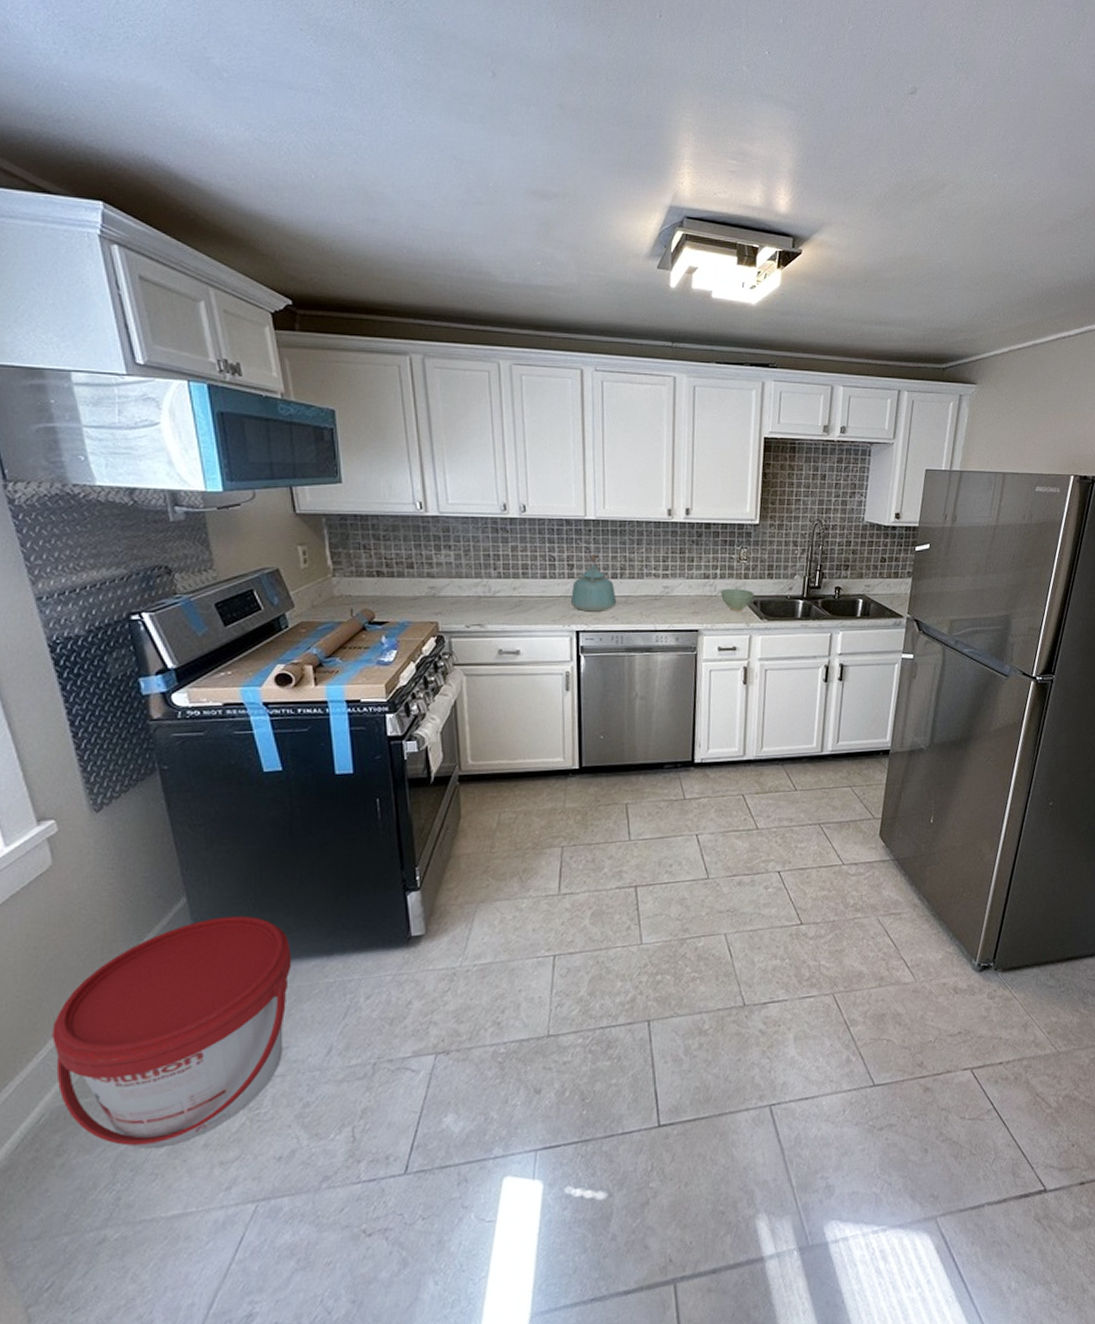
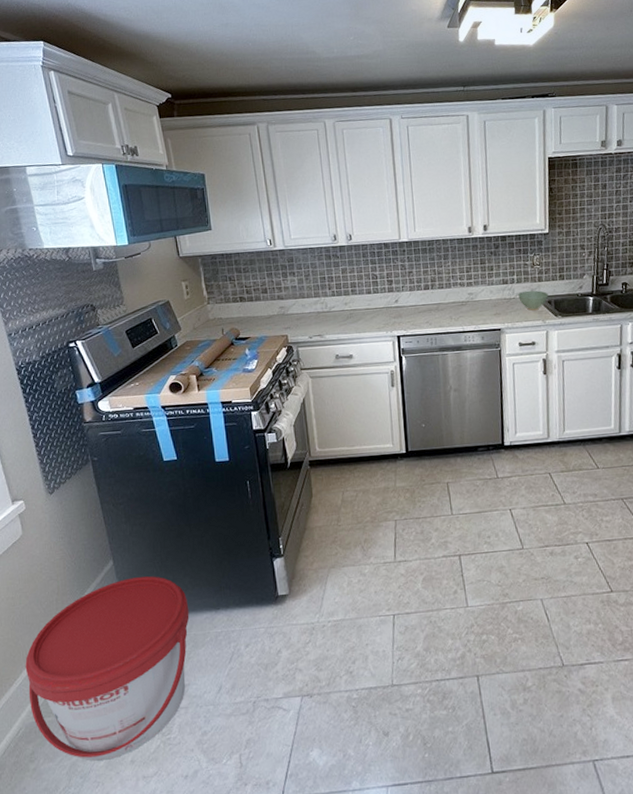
kettle: present [570,554,616,612] -> none [391,270,429,319]

